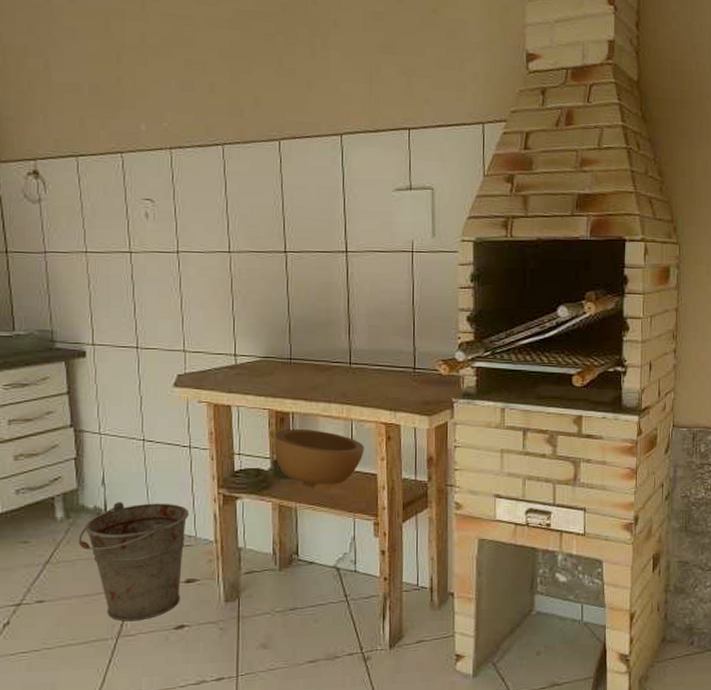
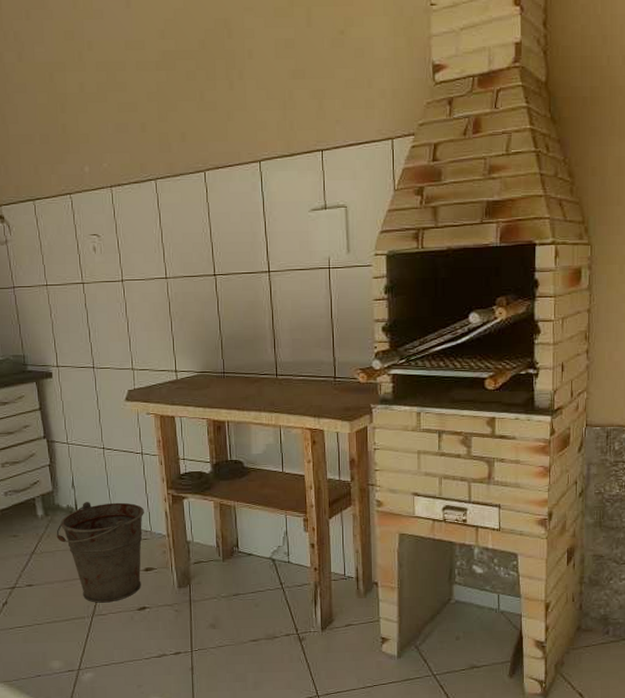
wooden bowl: present [274,428,364,489] -> none [212,435,292,489]

